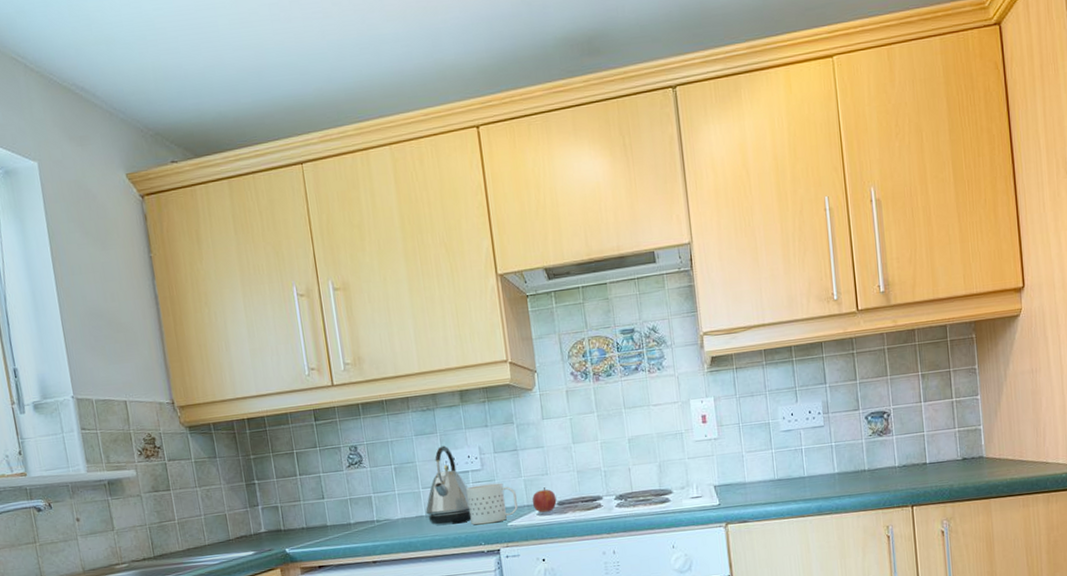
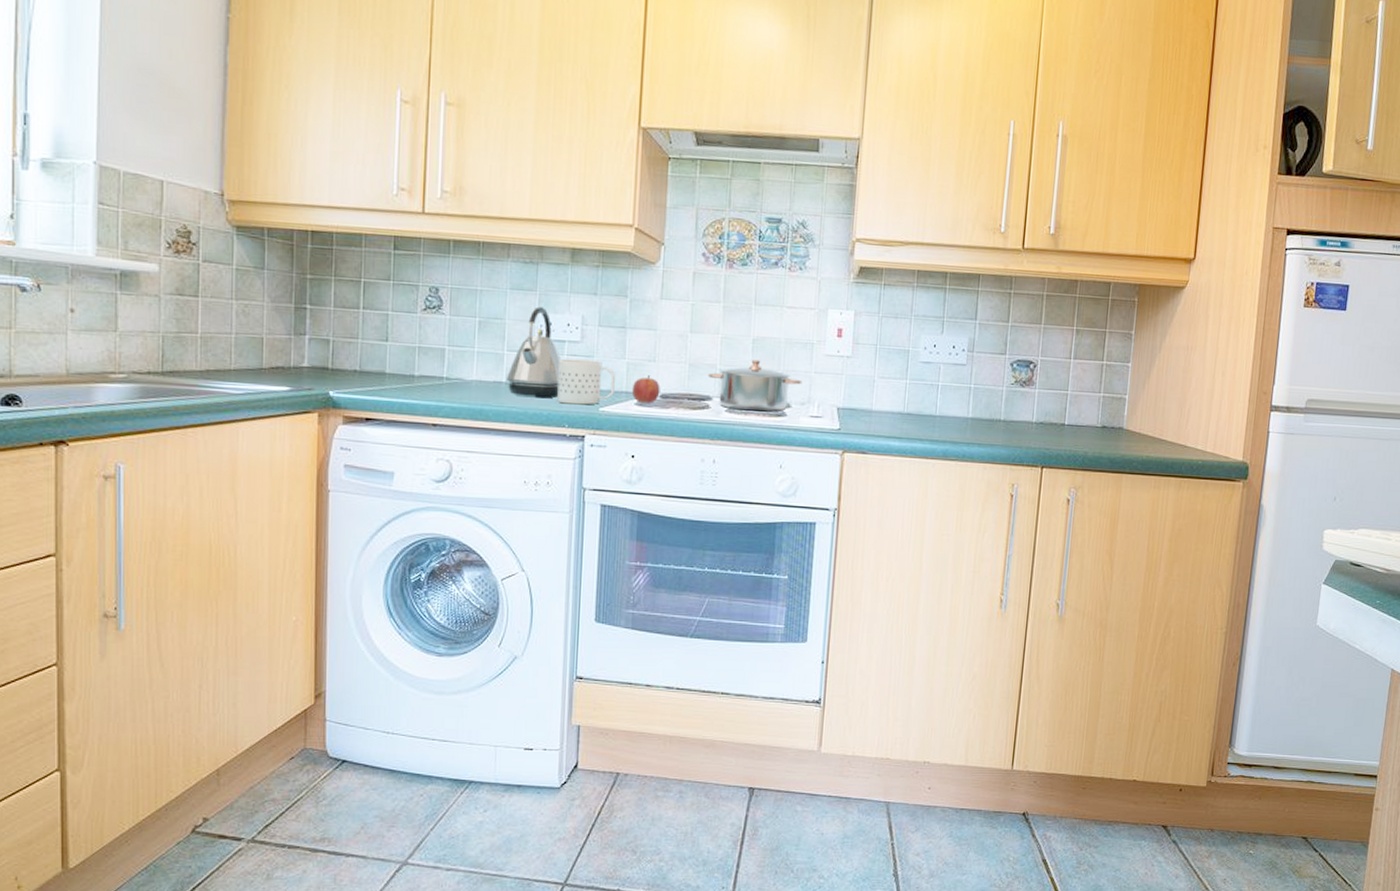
cooking pot: none [595,456,679,504] -> present [708,359,802,412]

